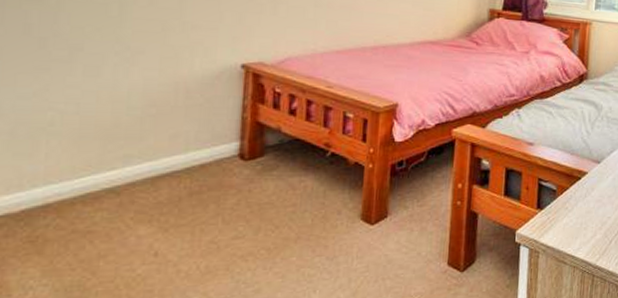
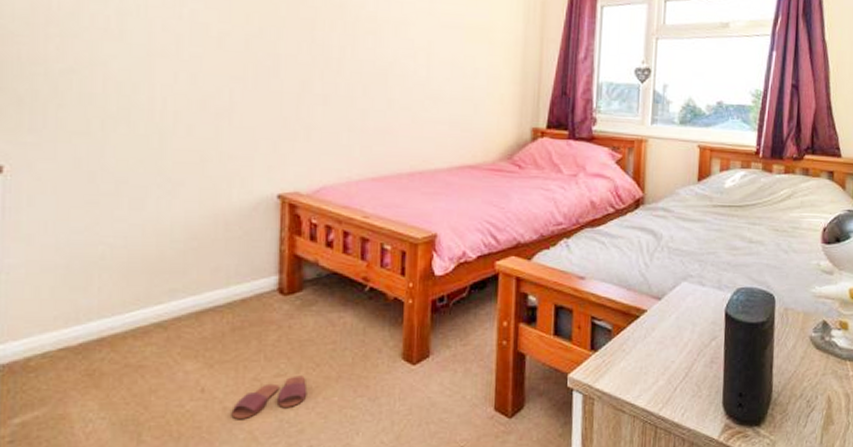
slippers: none [185,237,266,282] -> present [231,376,307,420]

